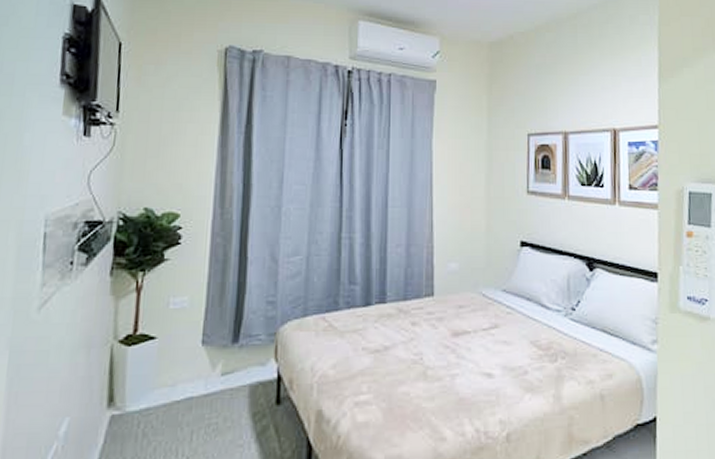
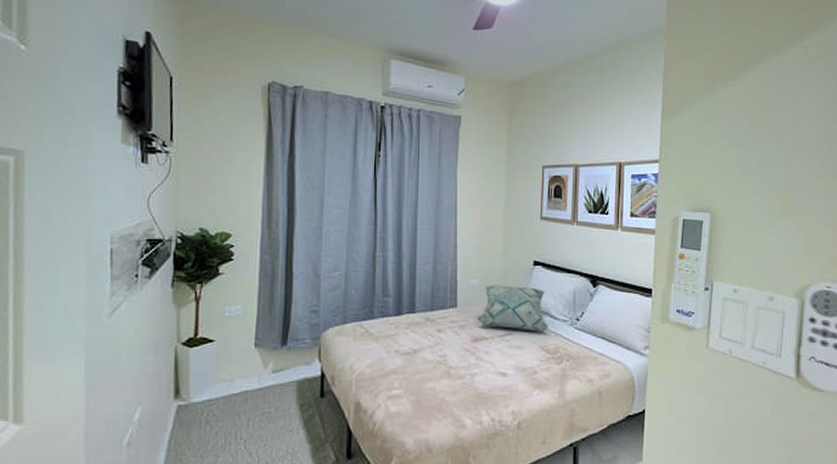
decorative pillow: none [456,269,541,324] -> present [476,285,550,331]

